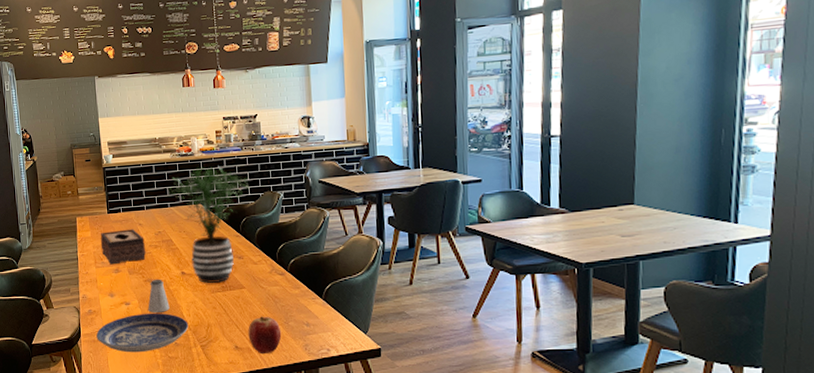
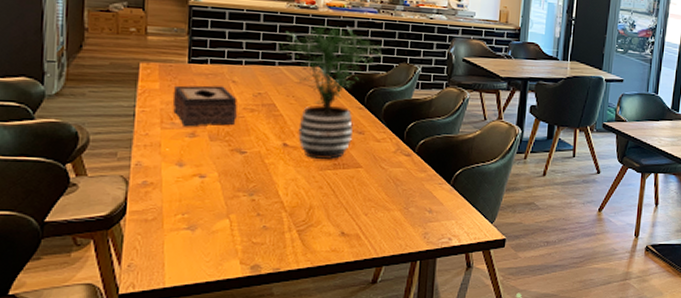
plate: present [96,313,189,353] -> none [150,189,284,237]
saltshaker: present [148,279,170,313] -> none [231,149,262,189]
apple: present [248,316,282,355] -> none [359,200,399,242]

